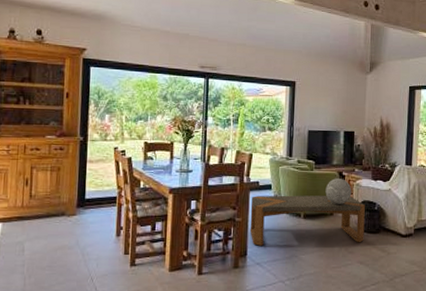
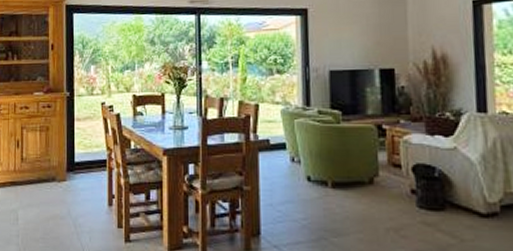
coffee table: present [250,195,365,246] -> none [261,157,422,224]
decorative sphere: present [325,178,352,205] -> none [359,134,398,171]

